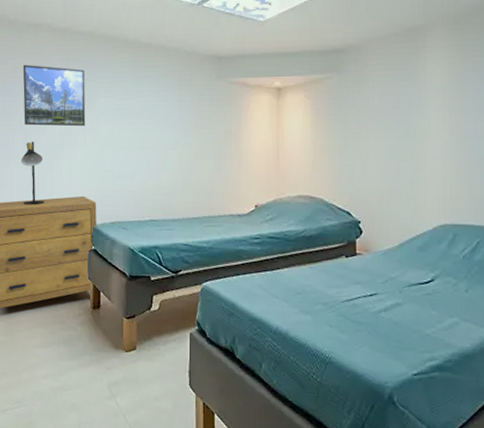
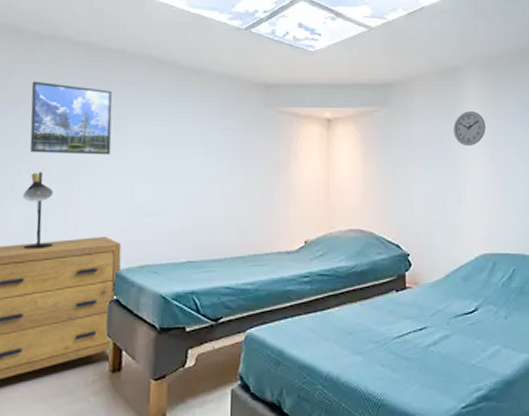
wall clock: none [412,74,451,112] -> present [453,111,486,146]

